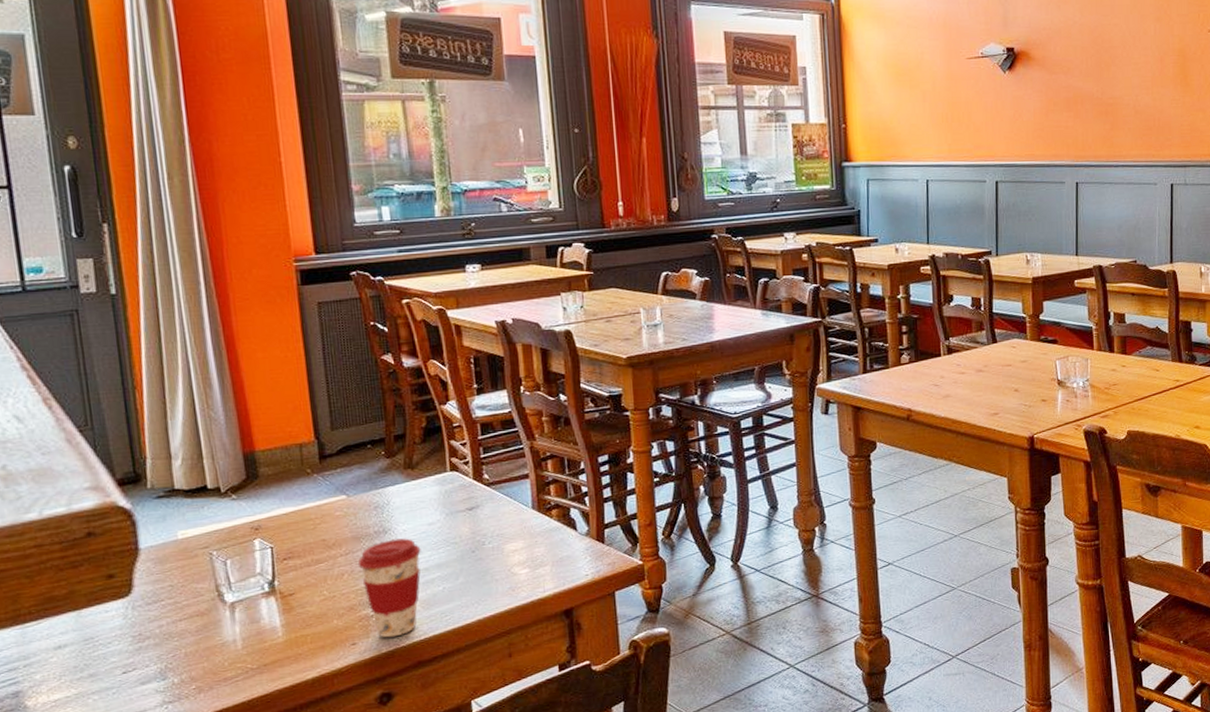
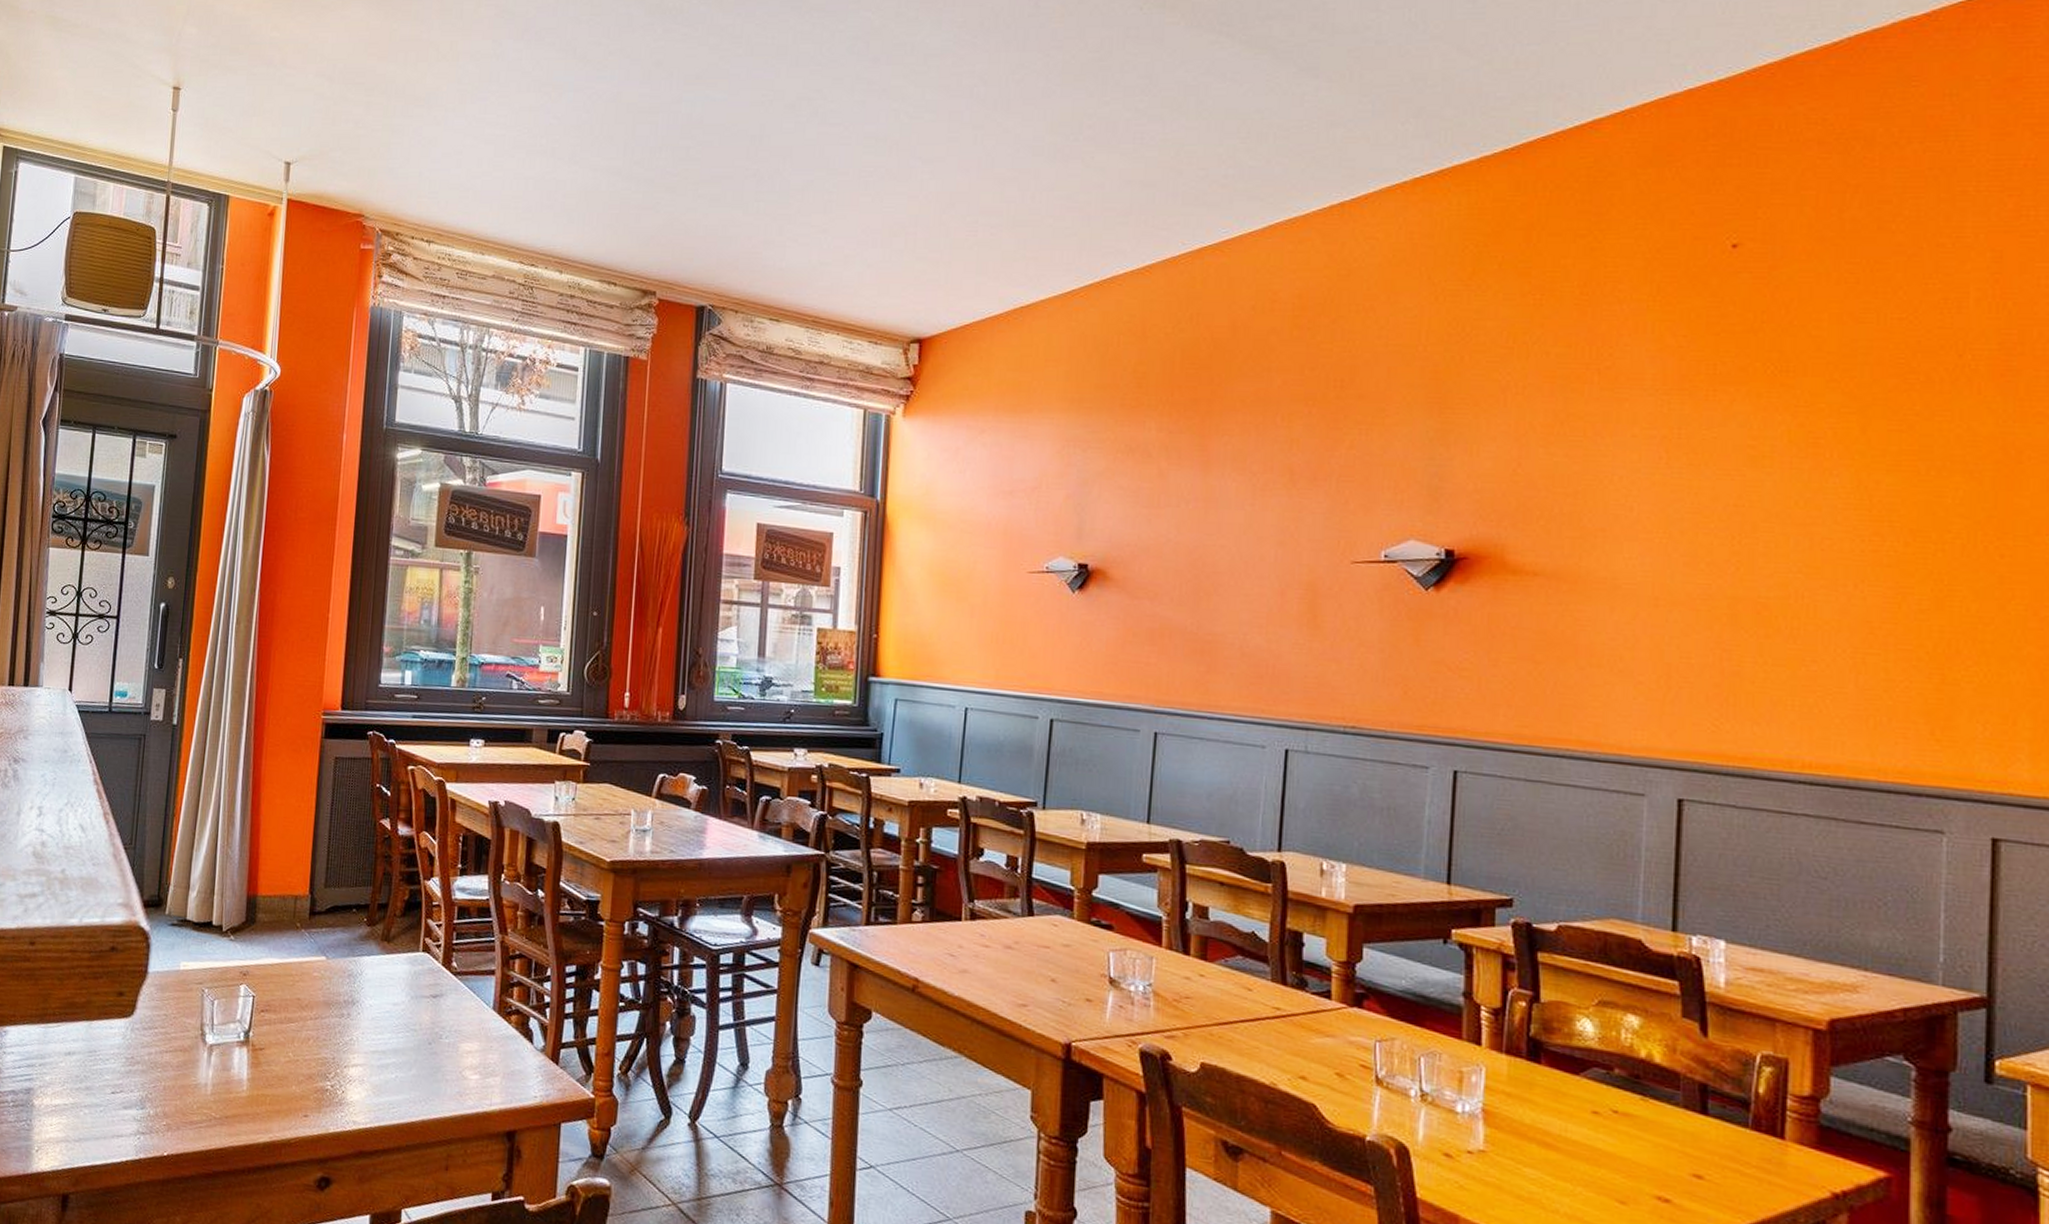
coffee cup: present [357,538,421,638] -> none [323,1012,382,1119]

